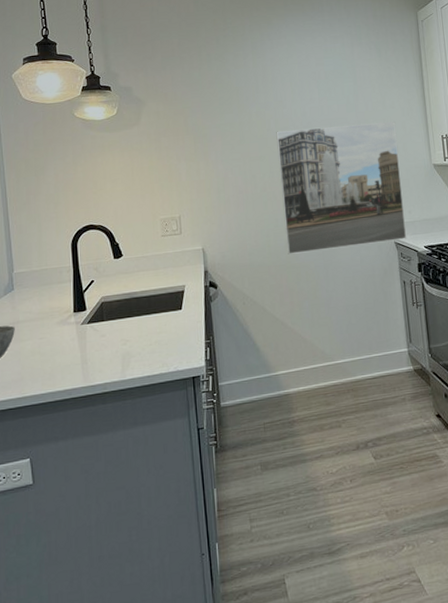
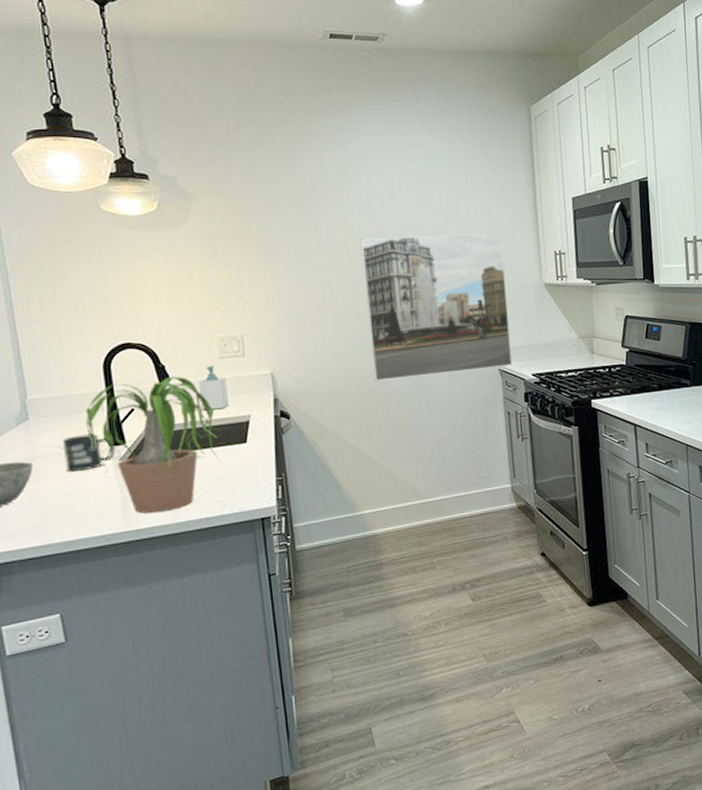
potted plant: none [35,252,162,372] -> present [59,376,222,514]
mug: none [38,301,79,334] -> present [62,433,116,472]
soap bottle: none [145,242,169,282] -> present [199,365,230,411]

